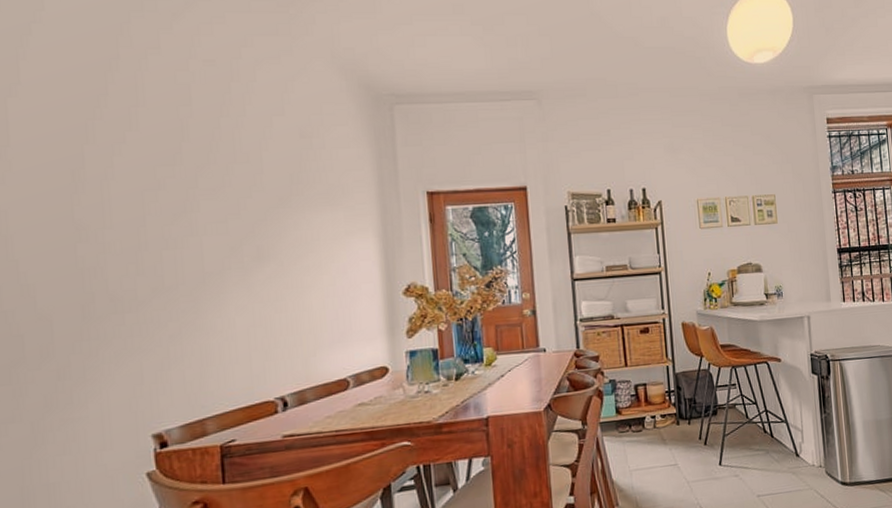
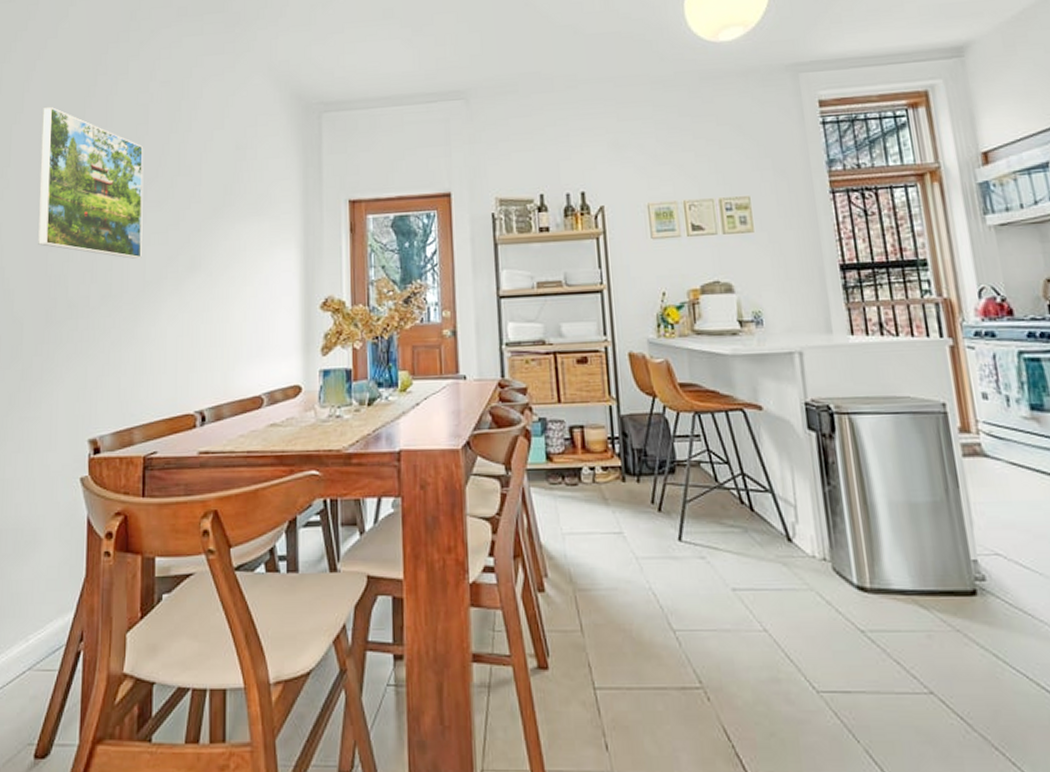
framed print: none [48,79,198,249] -> present [38,106,144,259]

